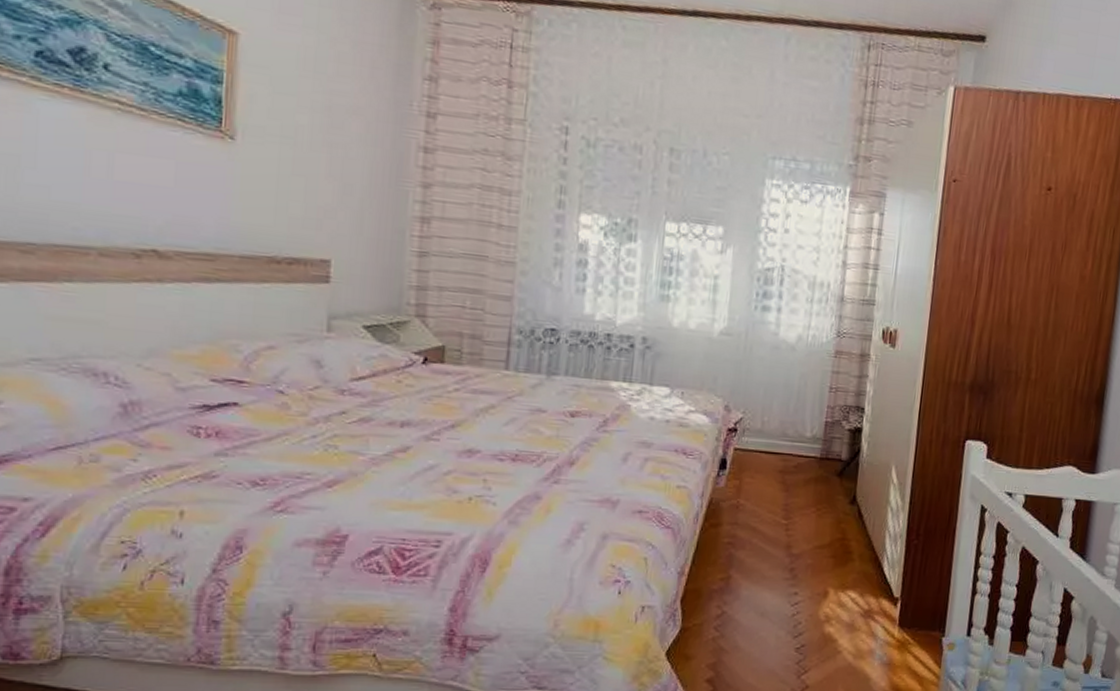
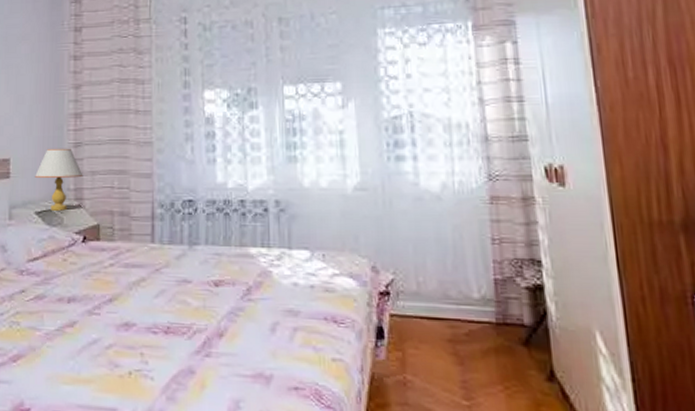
table lamp: none [365,254,428,328] -> present [35,148,83,211]

